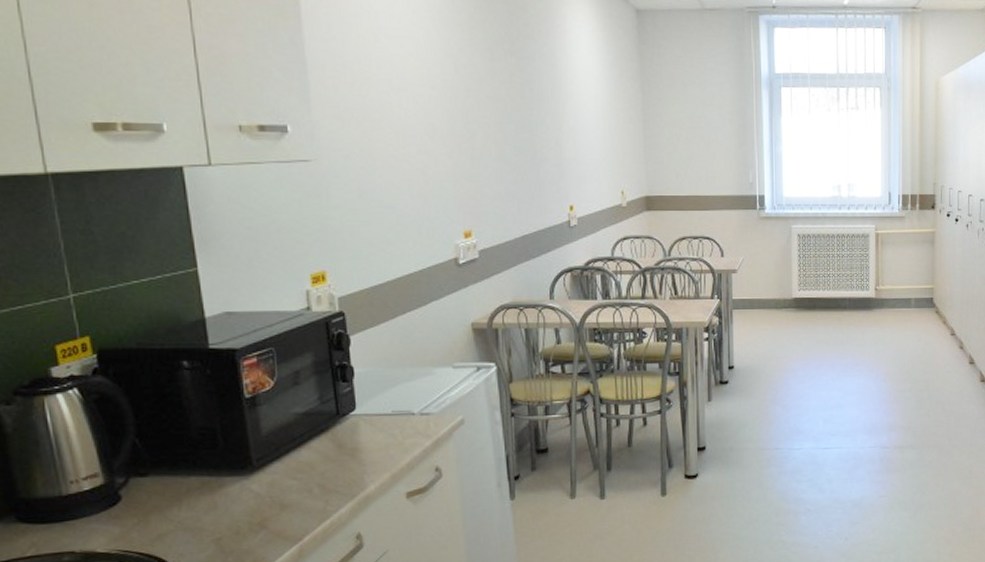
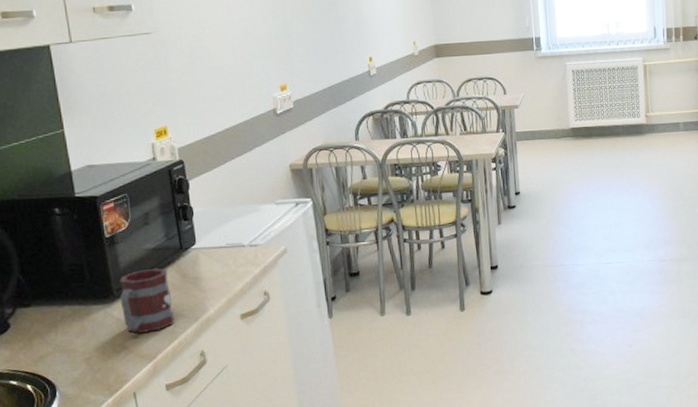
mug: none [260,435,327,511] -> present [119,268,175,333]

